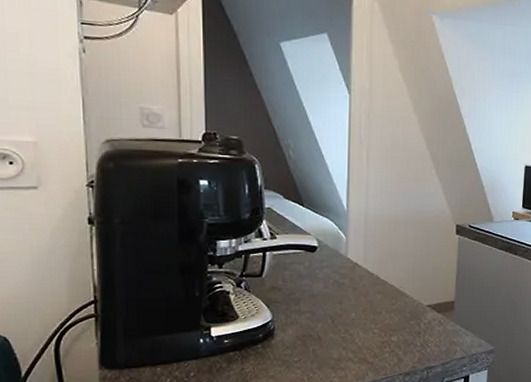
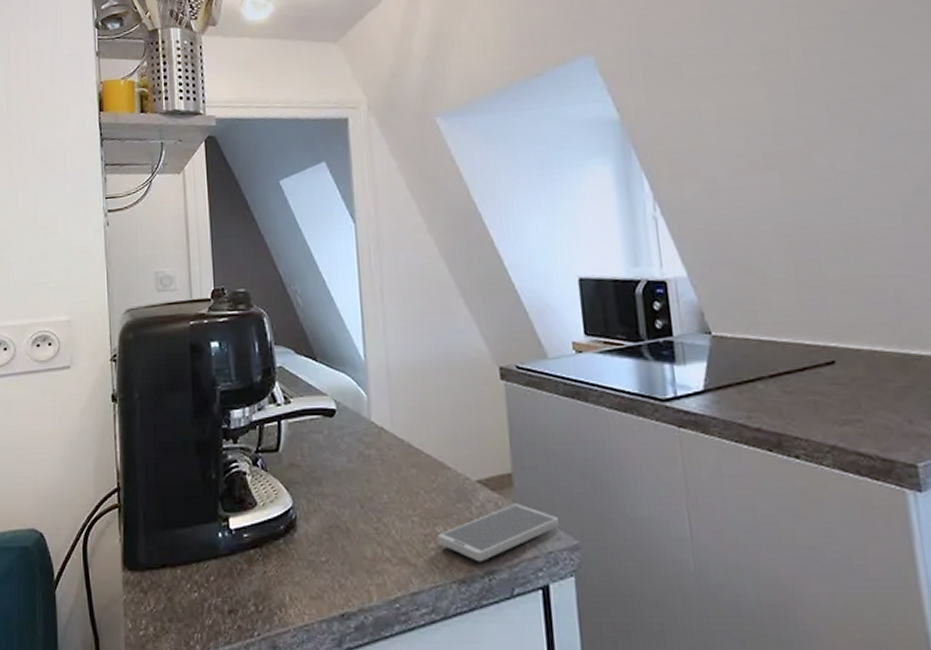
smartphone: none [393,322,483,361] -> present [438,503,559,562]

